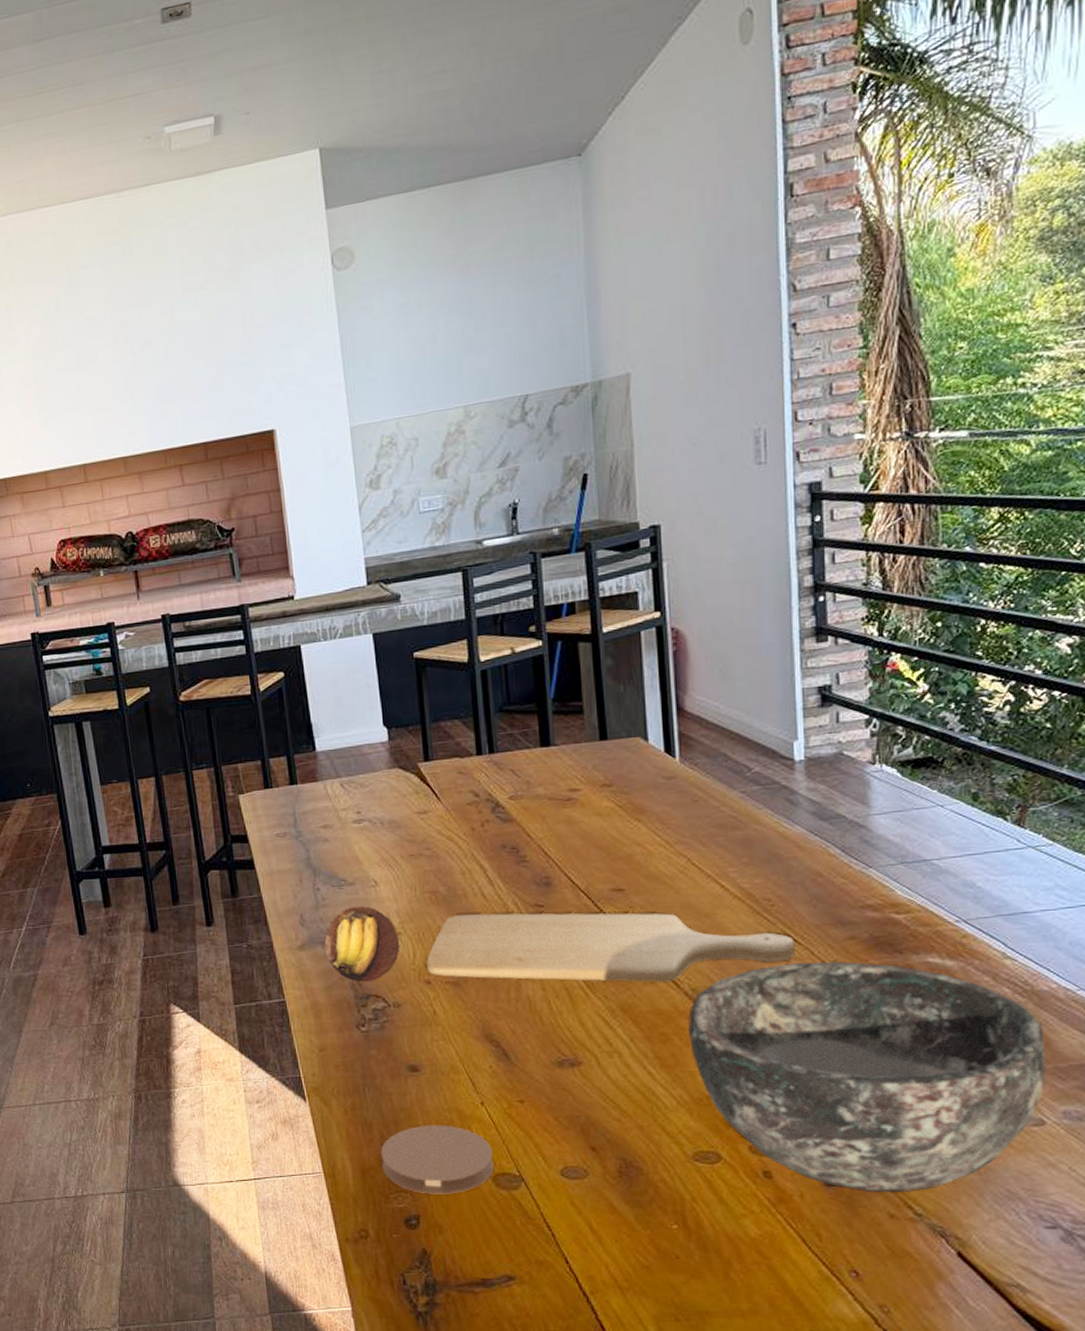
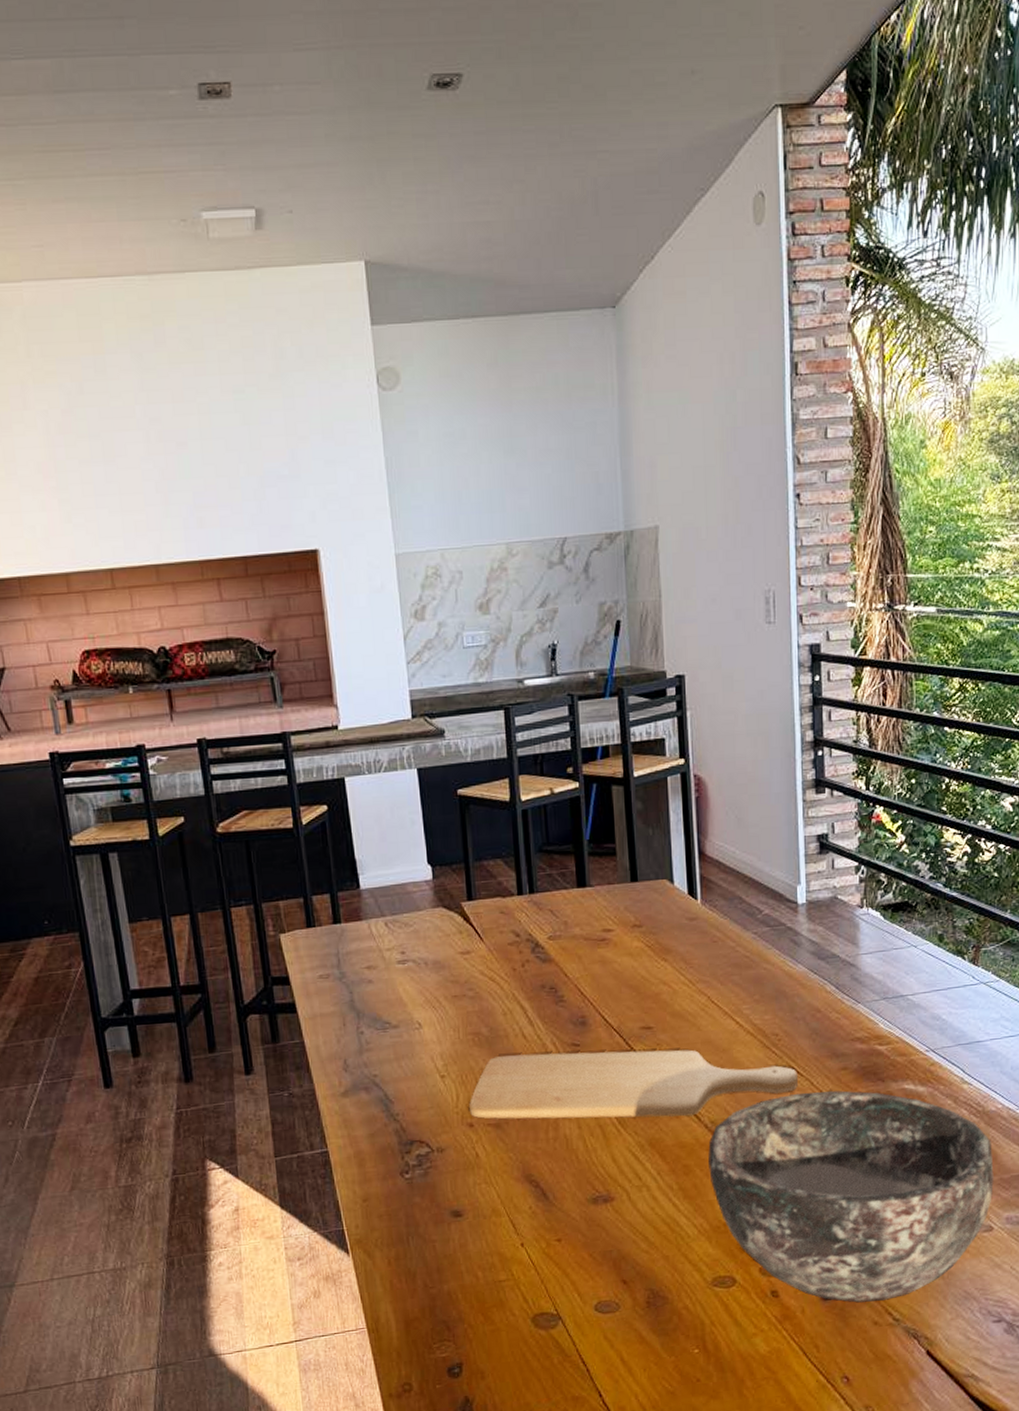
banana: present [324,906,400,982] -> none [368,1049,444,1128]
coaster: present [380,1125,495,1194] -> none [424,1269,534,1341]

